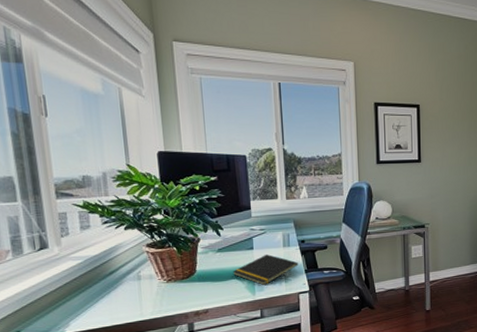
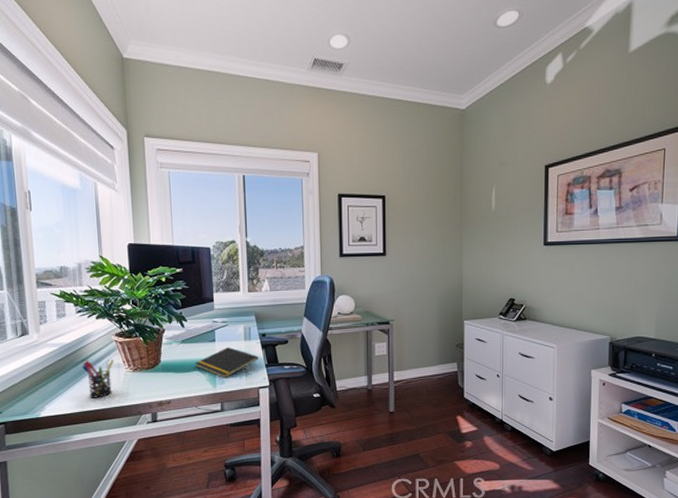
pen holder: none [110,271,146,312] -> present [82,360,114,398]

